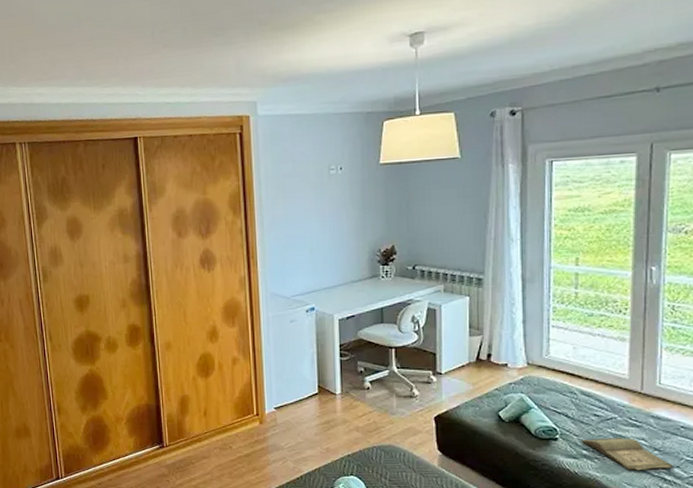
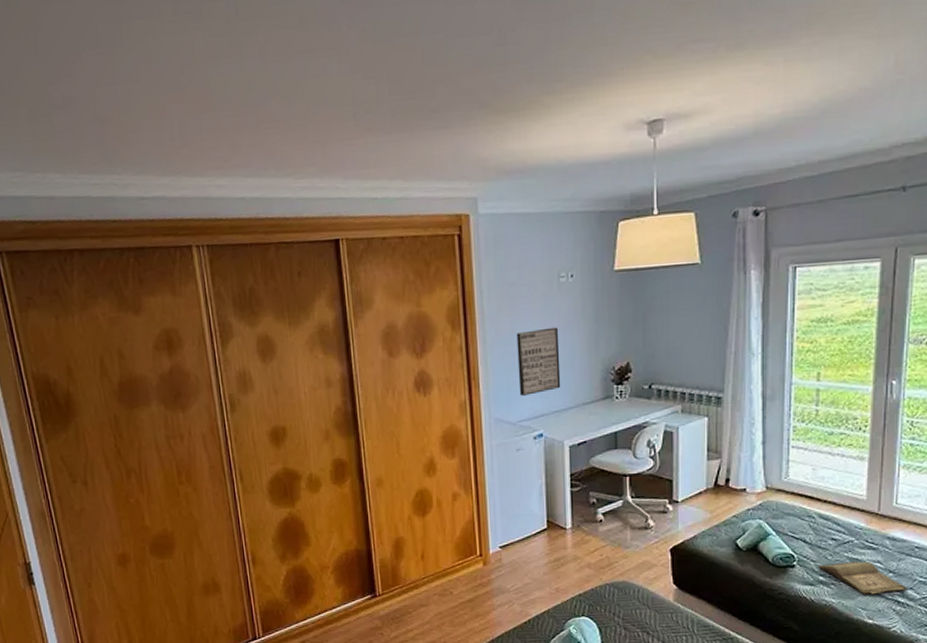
wall art: none [291,213,331,273] -> present [516,327,561,396]

